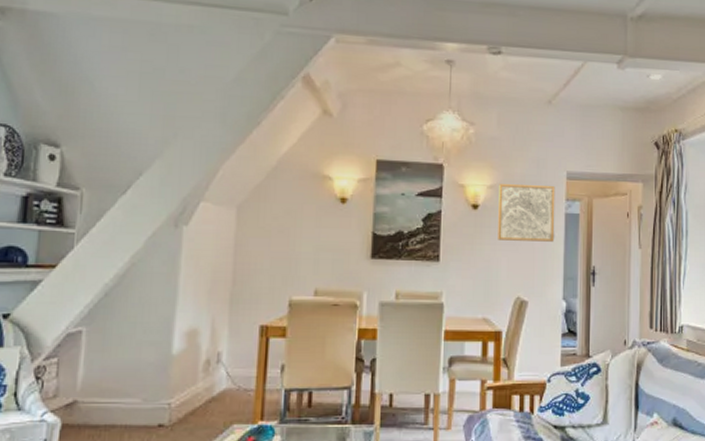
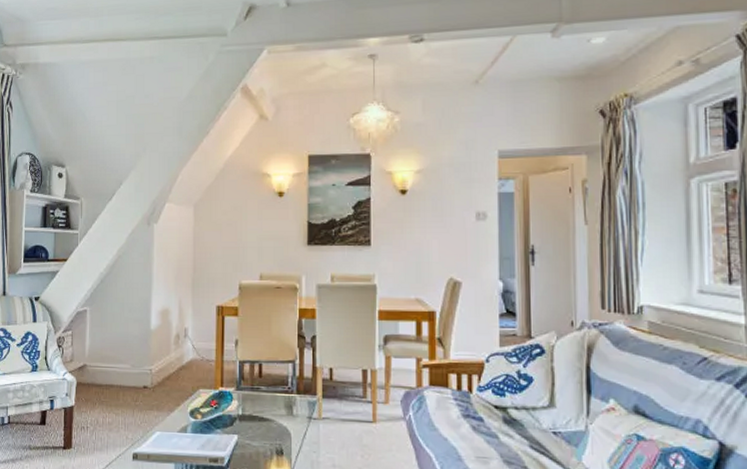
wall art: present [498,184,555,242] -> none [427,166,488,223]

